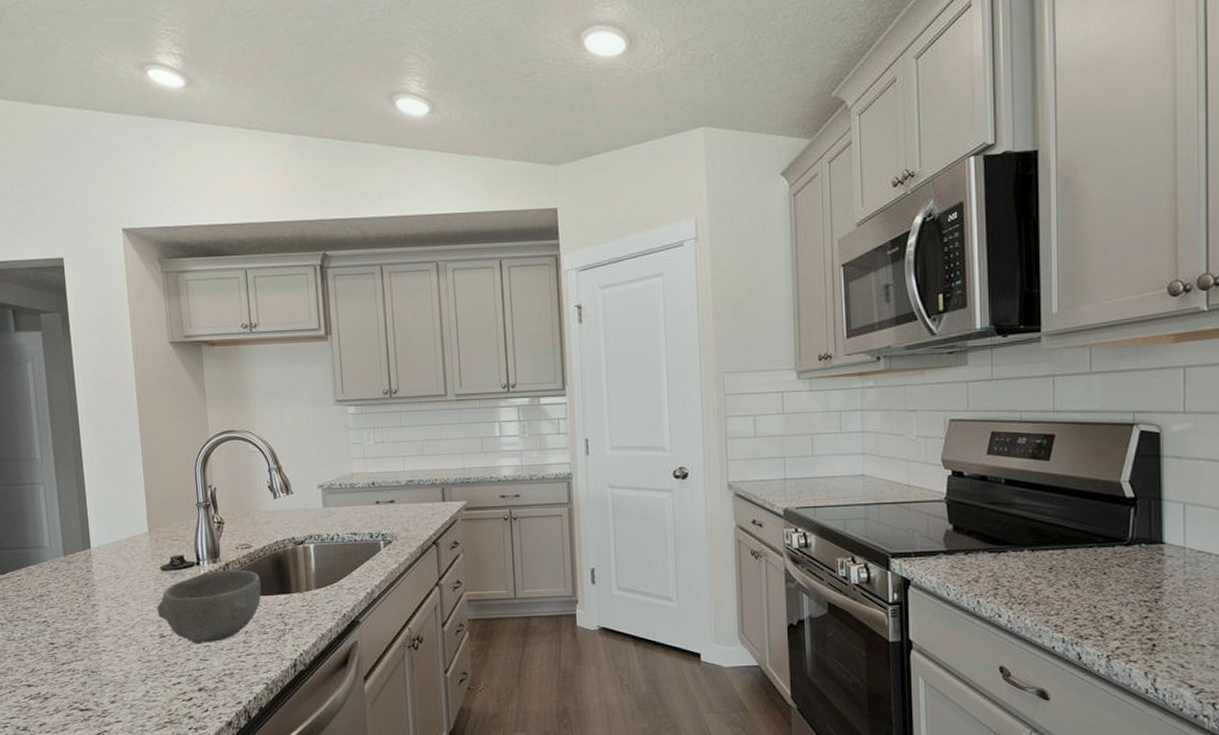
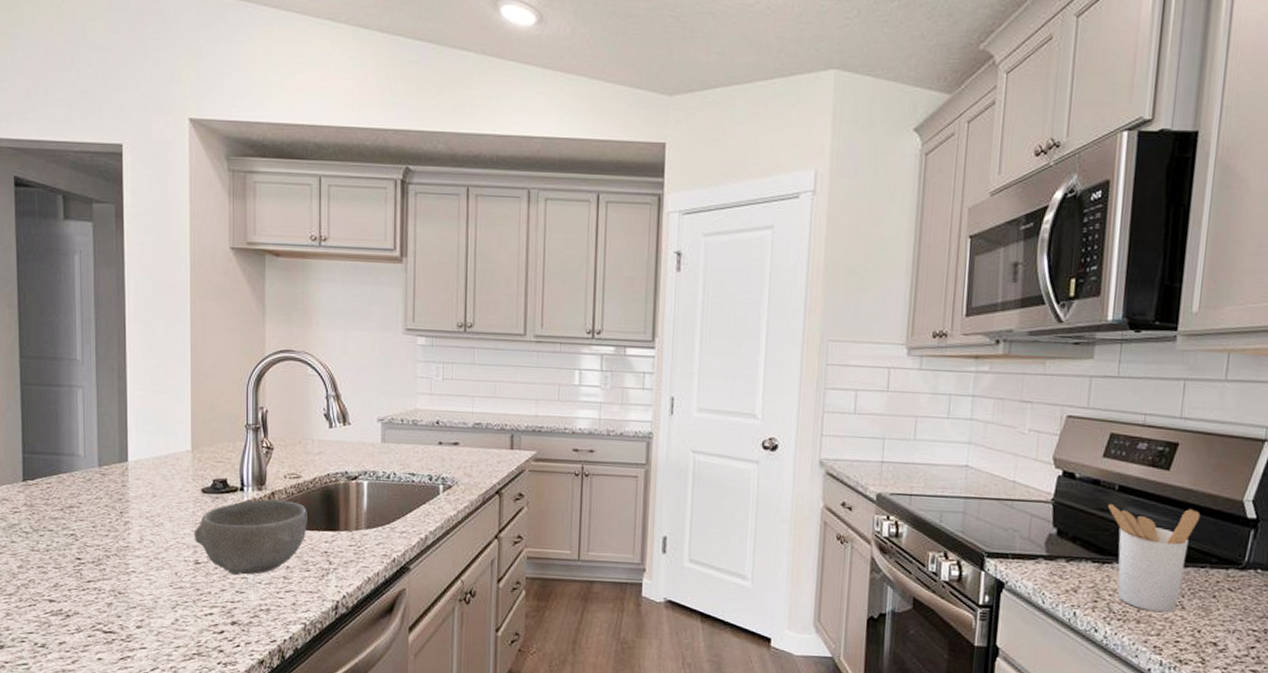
utensil holder: none [996,494,1083,594] -> present [1107,504,1201,613]

